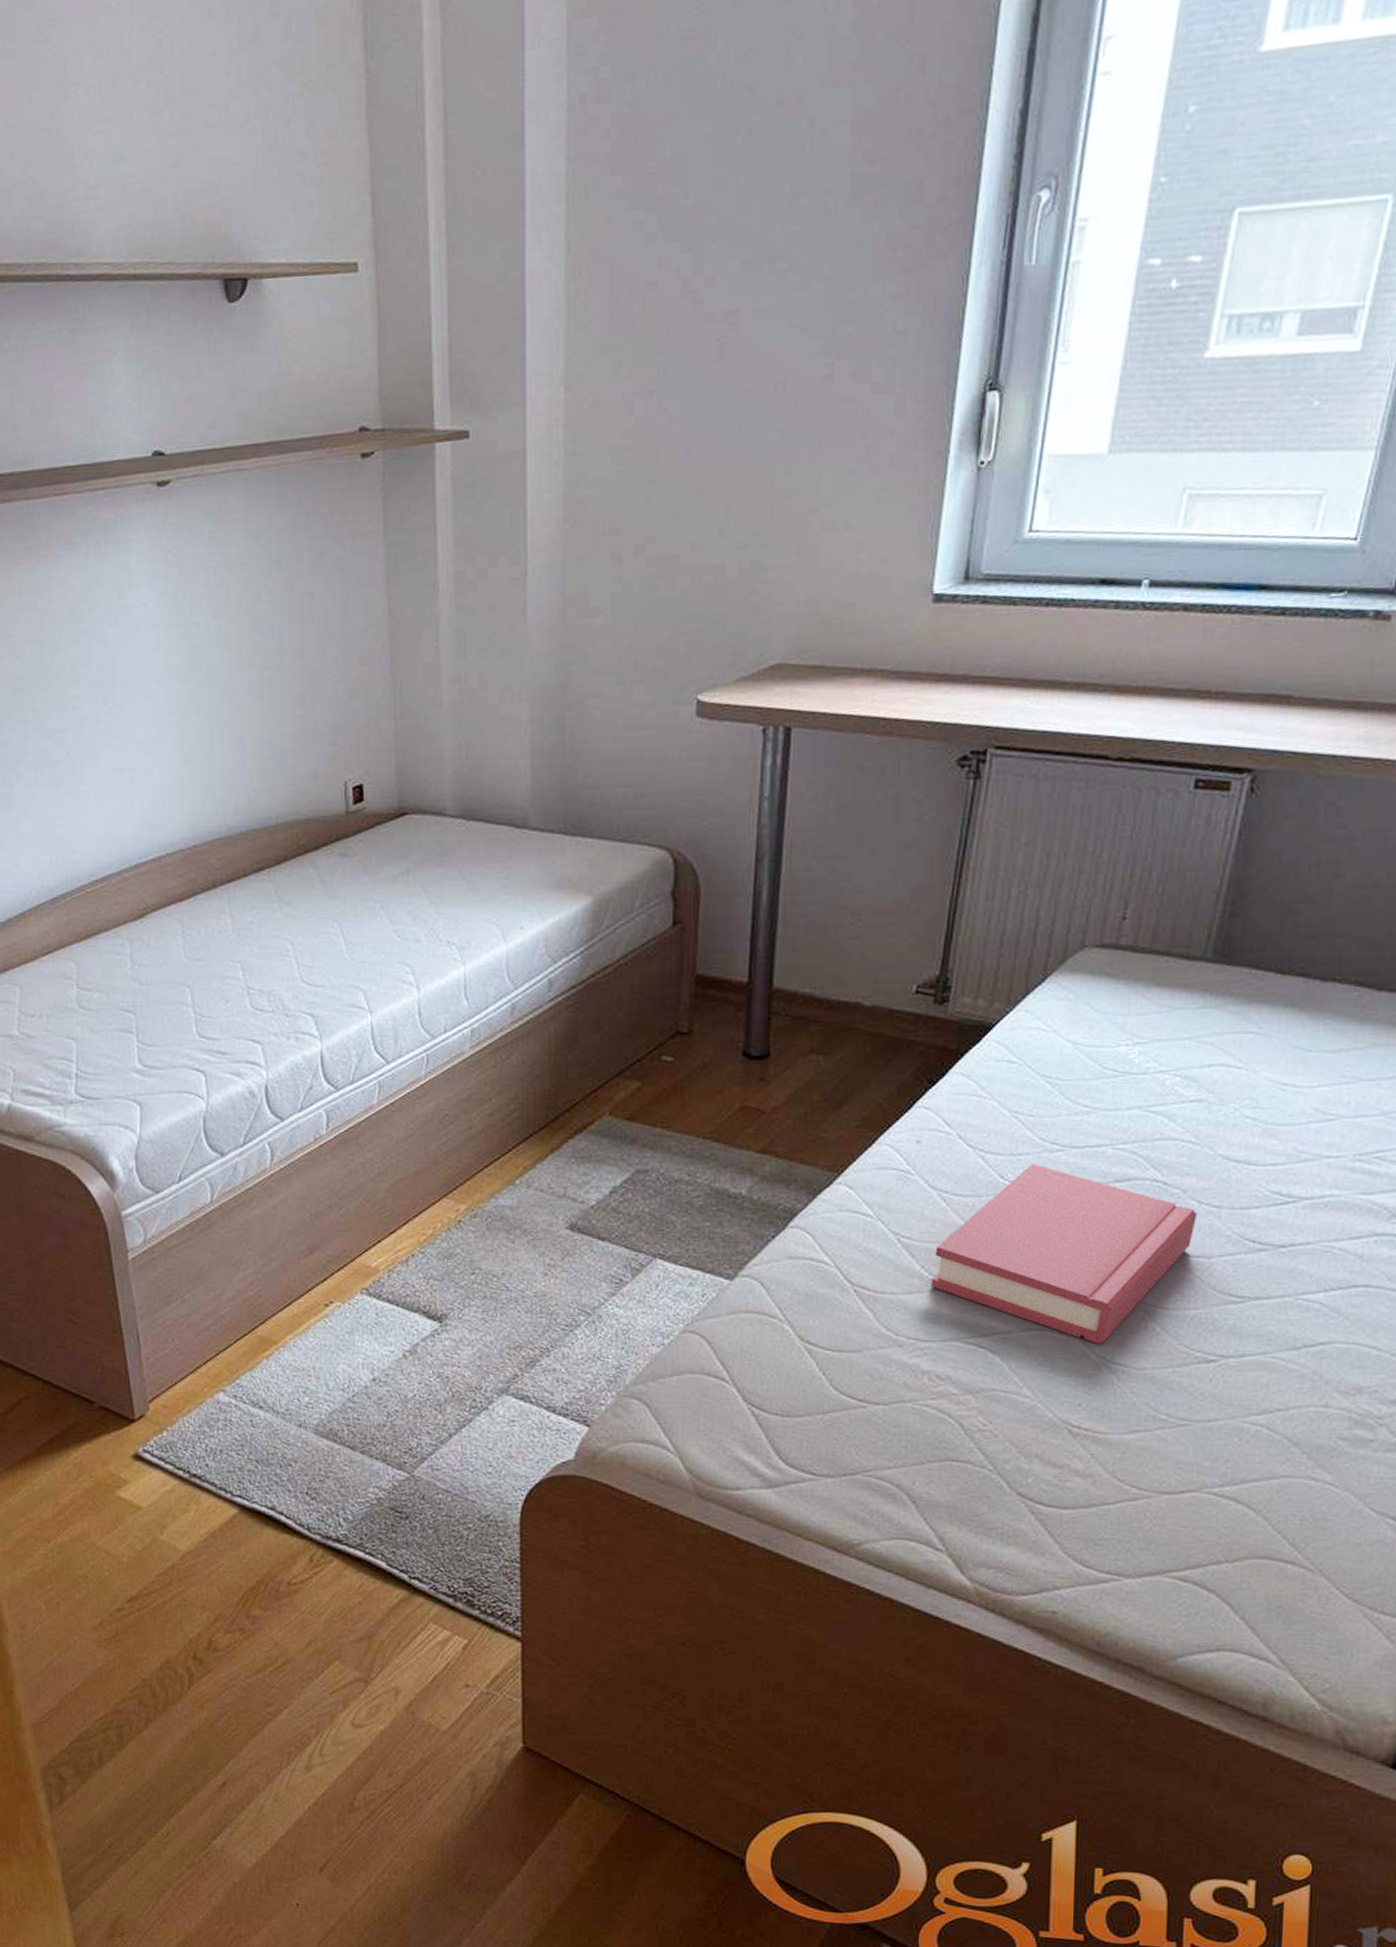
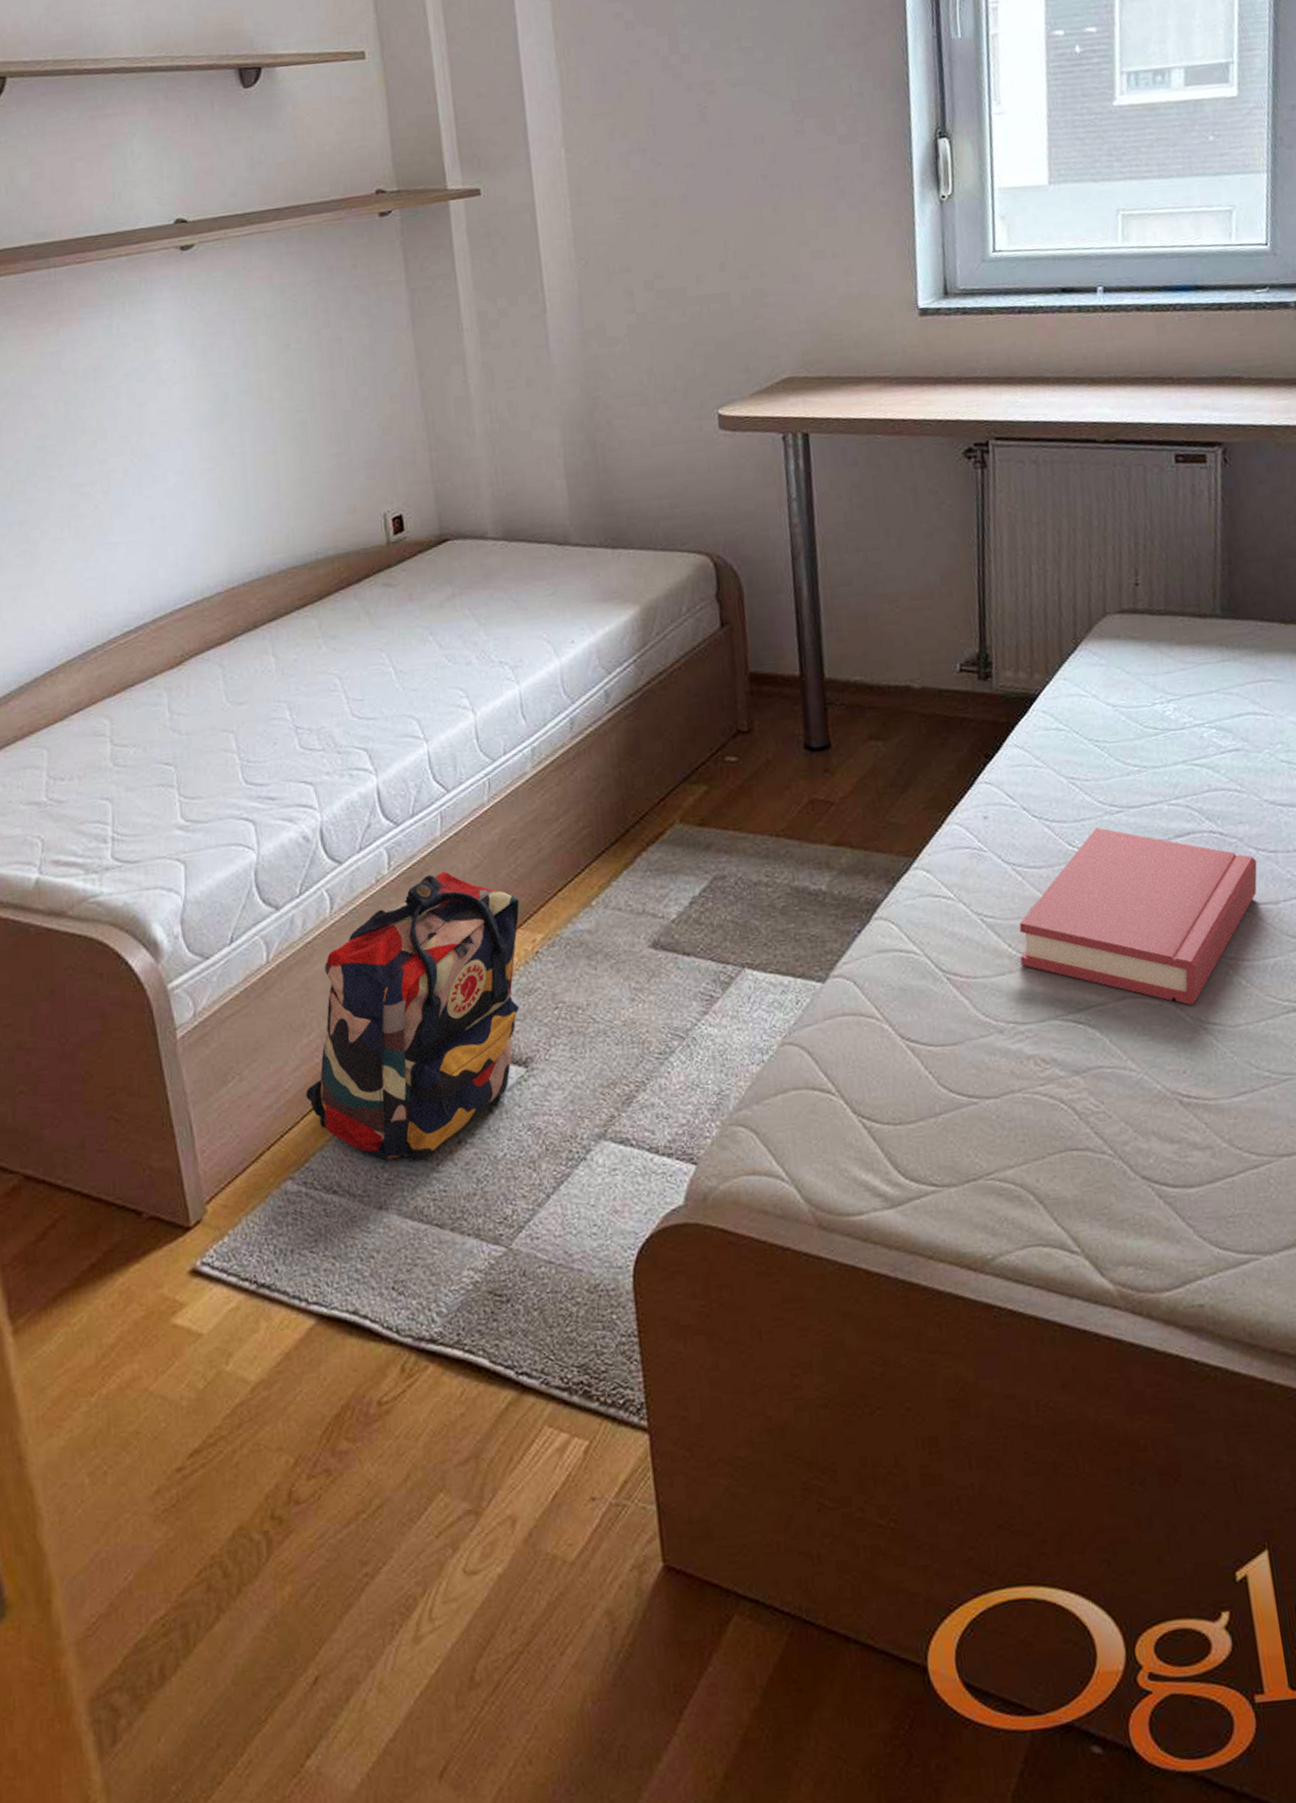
backpack: none [239,1137,447,1390] -> present [305,870,520,1161]

